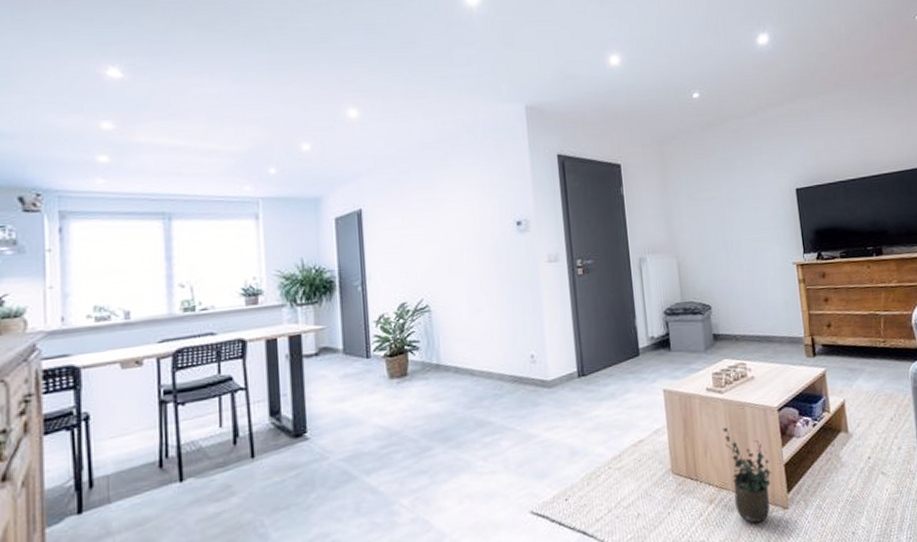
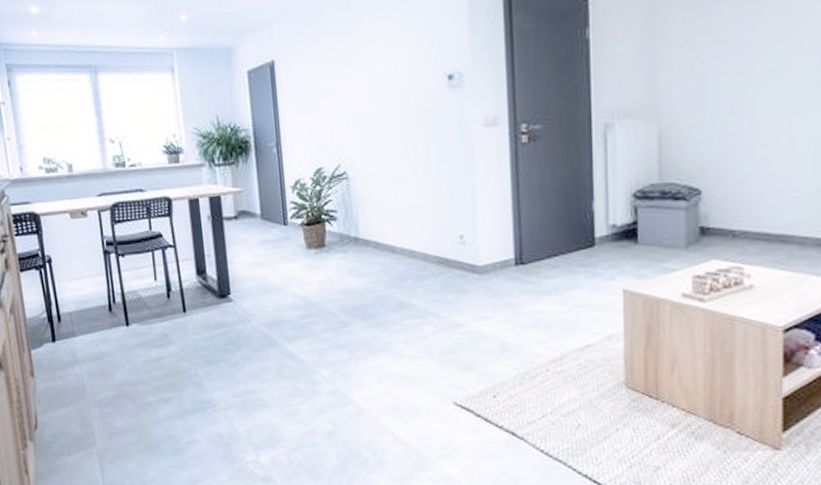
potted plant: present [722,427,772,524] -> none [699,343,763,460]

